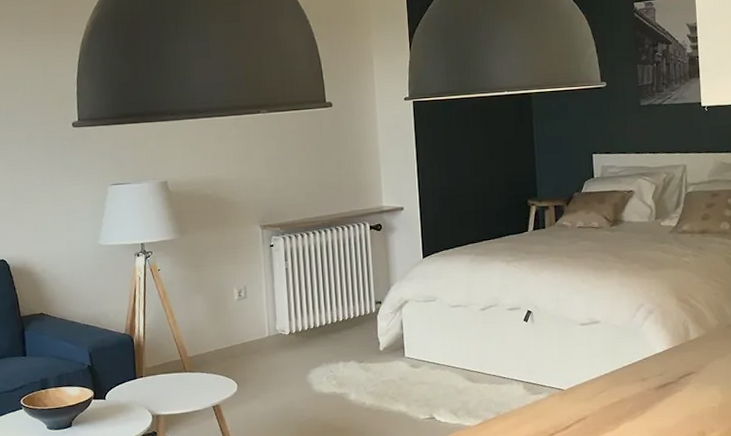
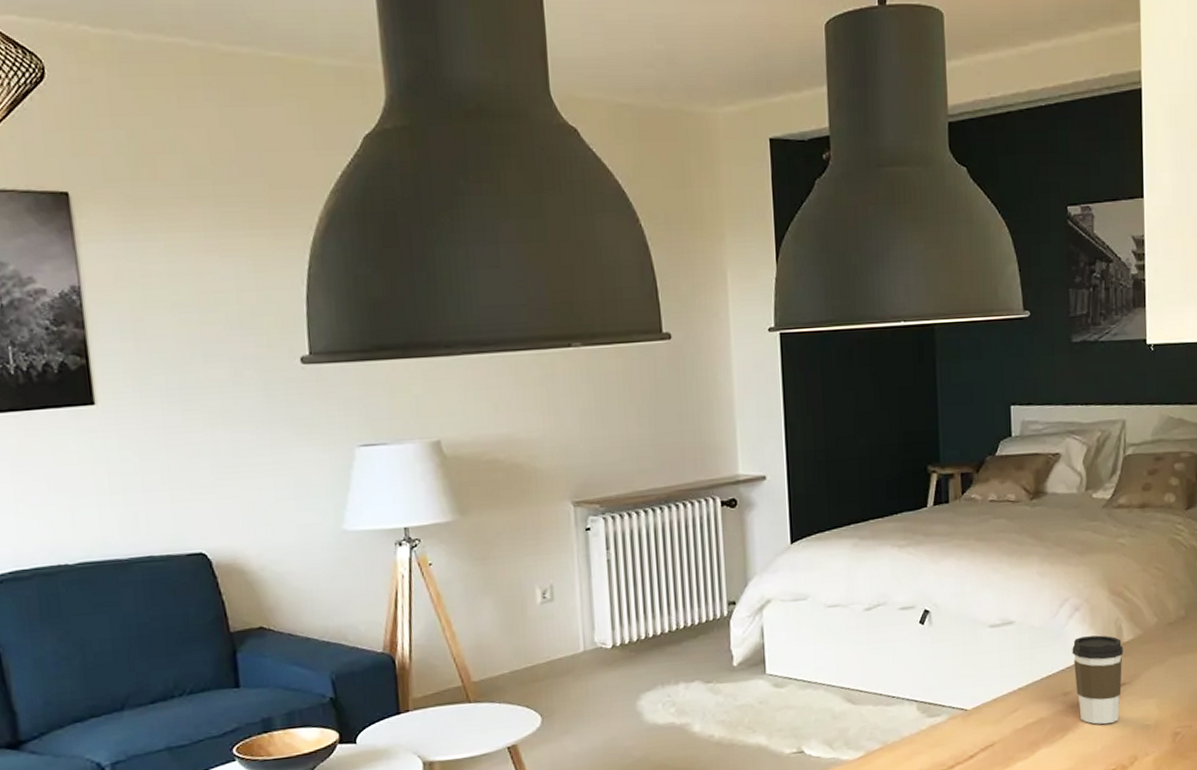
coffee cup: none [648,333,691,405] -> present [1072,635,1124,725]

